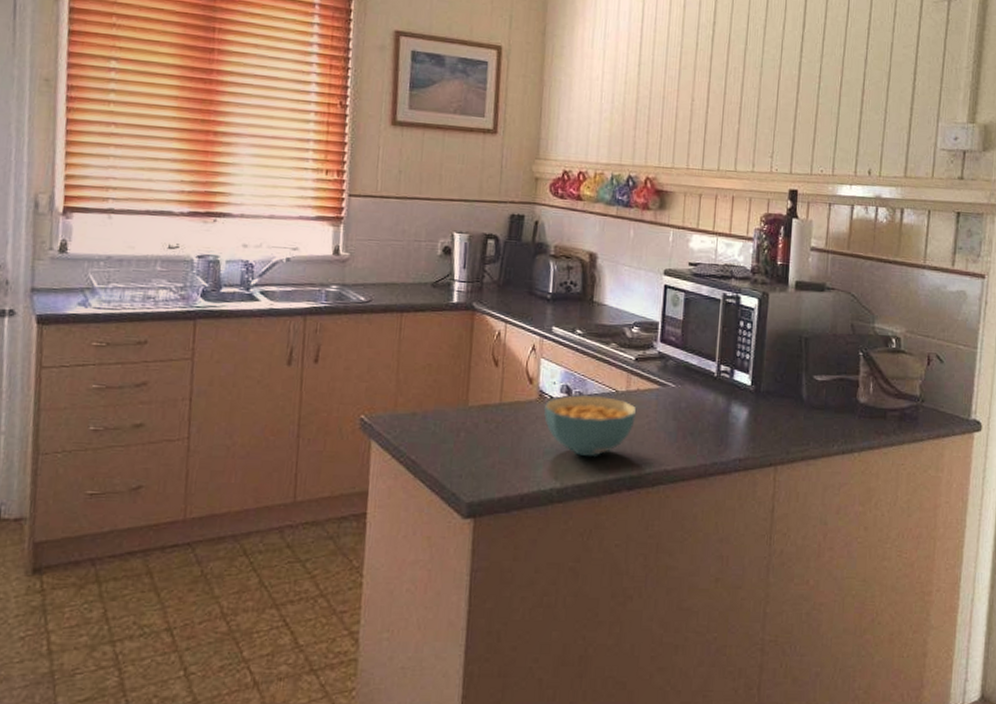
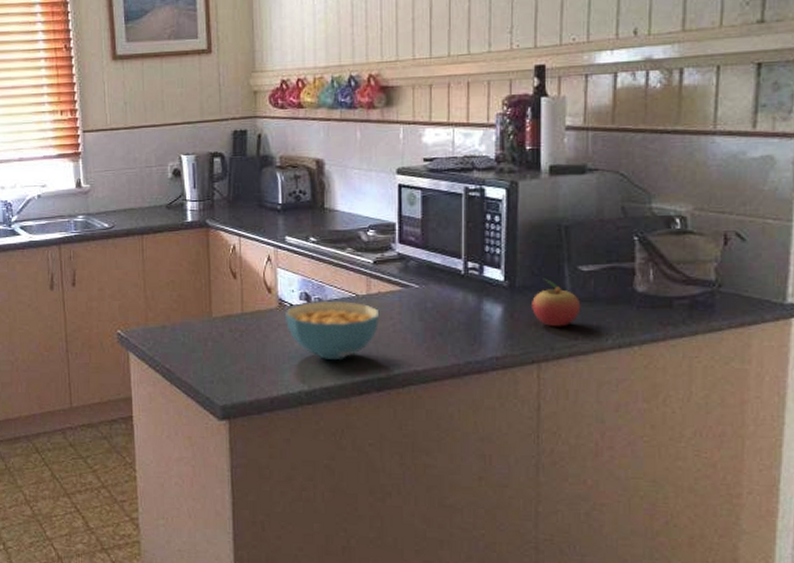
fruit: none [773,386,814,432] -> present [532,279,581,327]

